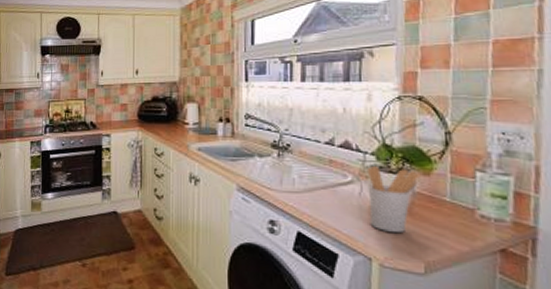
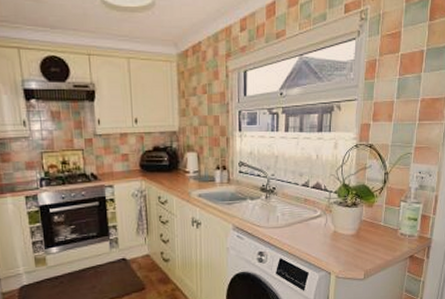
utensil holder: present [366,165,421,234] -> none [331,201,367,252]

